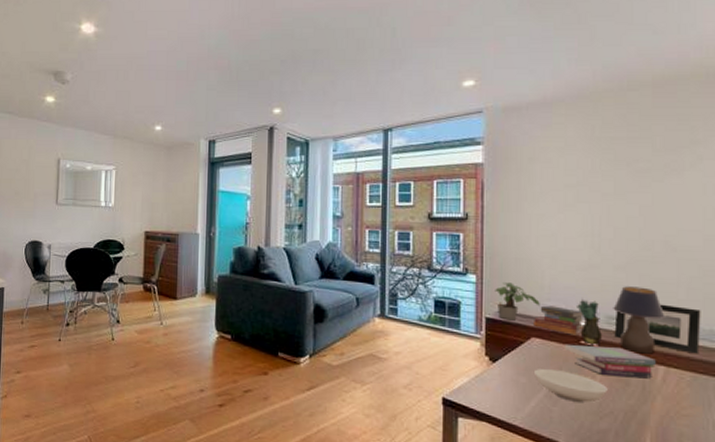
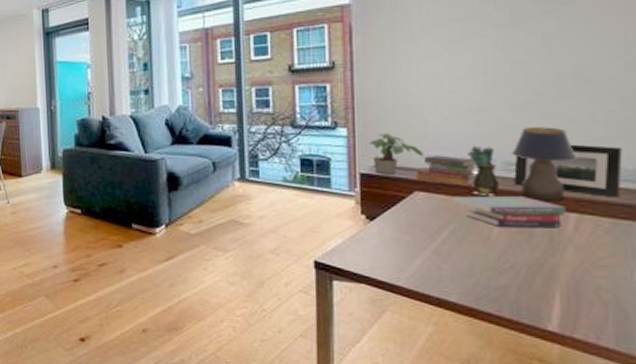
bowl: present [533,369,608,402] -> none [418,225,507,258]

